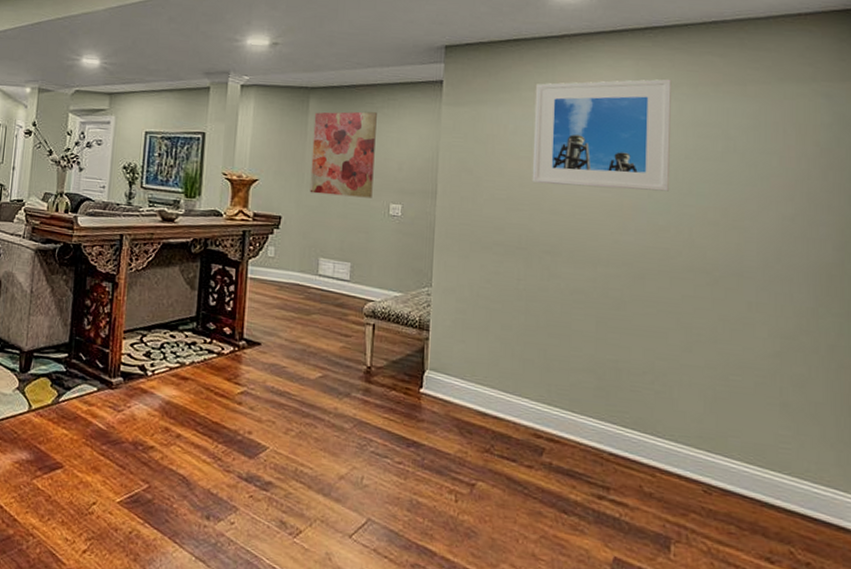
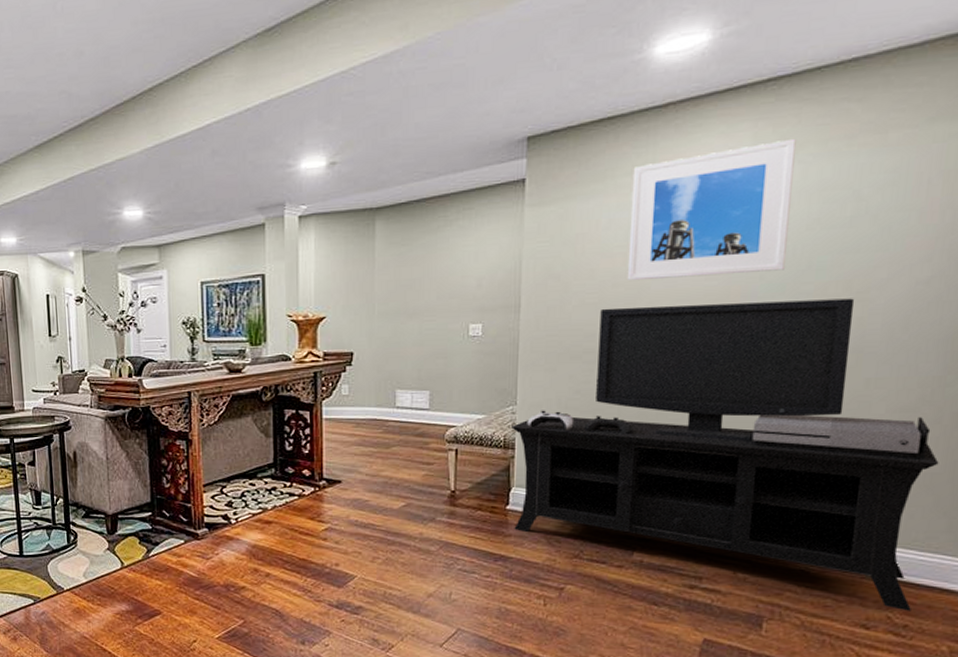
wall art: present [309,111,377,198] -> none [381,226,451,324]
media console: none [425,205,821,548] -> present [510,298,939,611]

